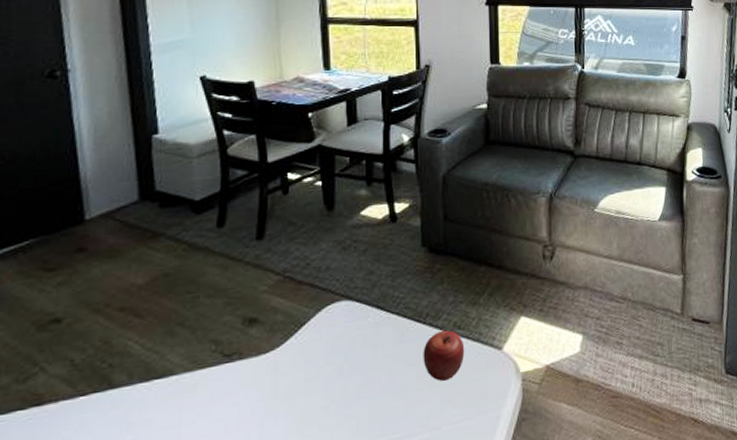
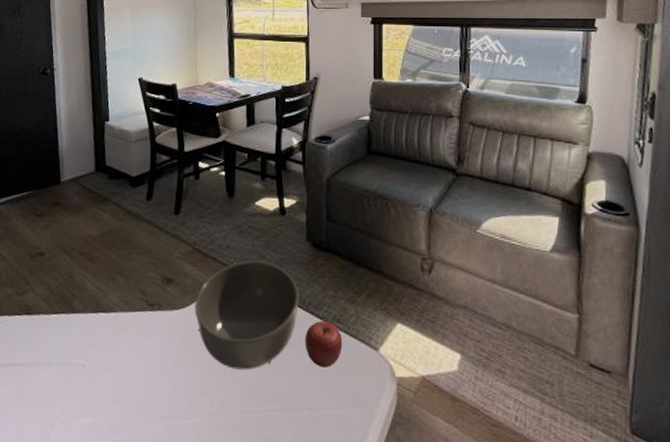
bowl: none [287,277,415,408] -> present [194,260,299,370]

